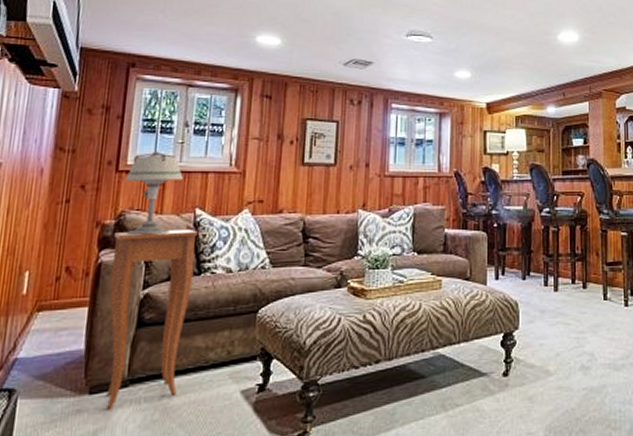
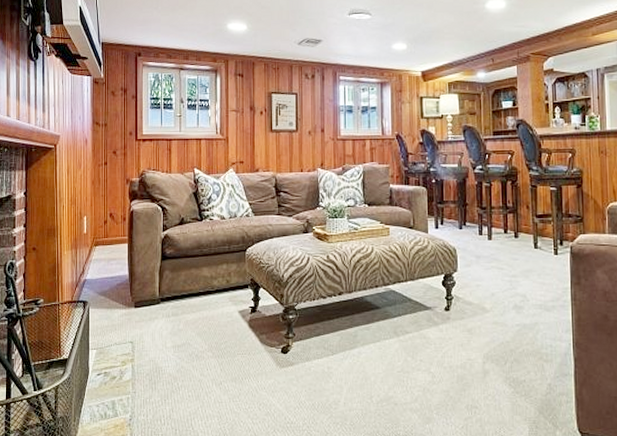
side table: present [106,228,199,410] -> none [139,184,198,320]
table lamp: present [126,151,183,236] -> none [143,123,183,190]

